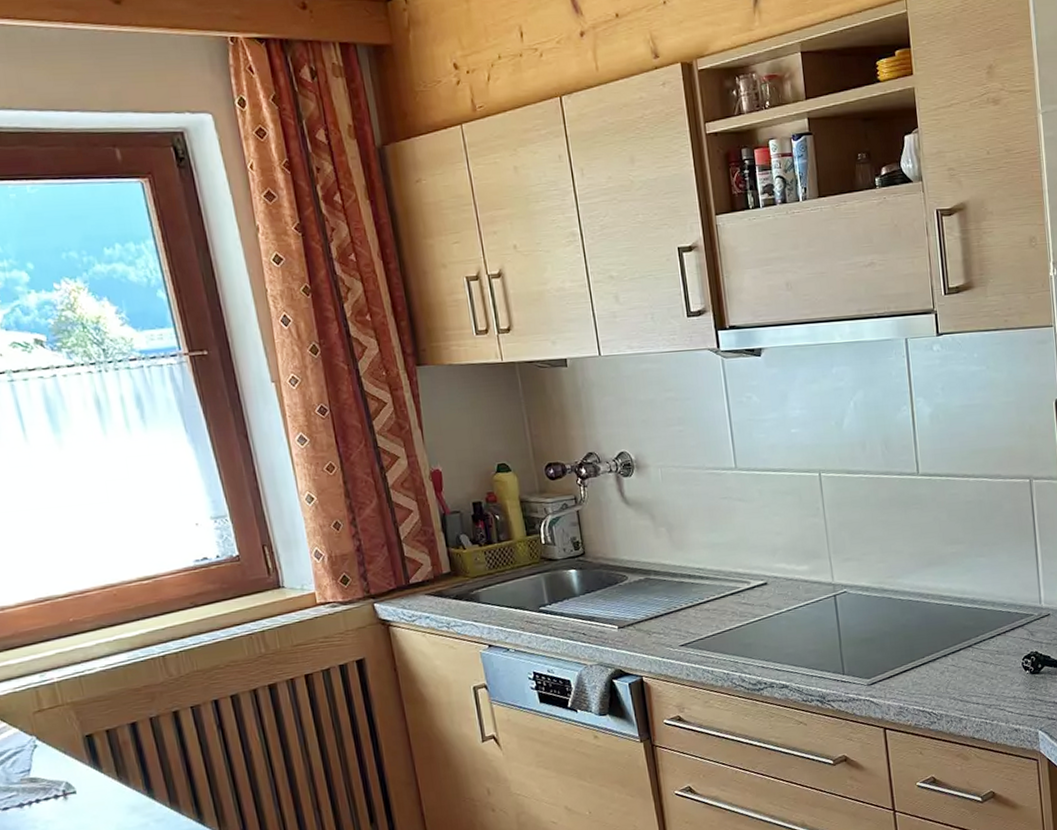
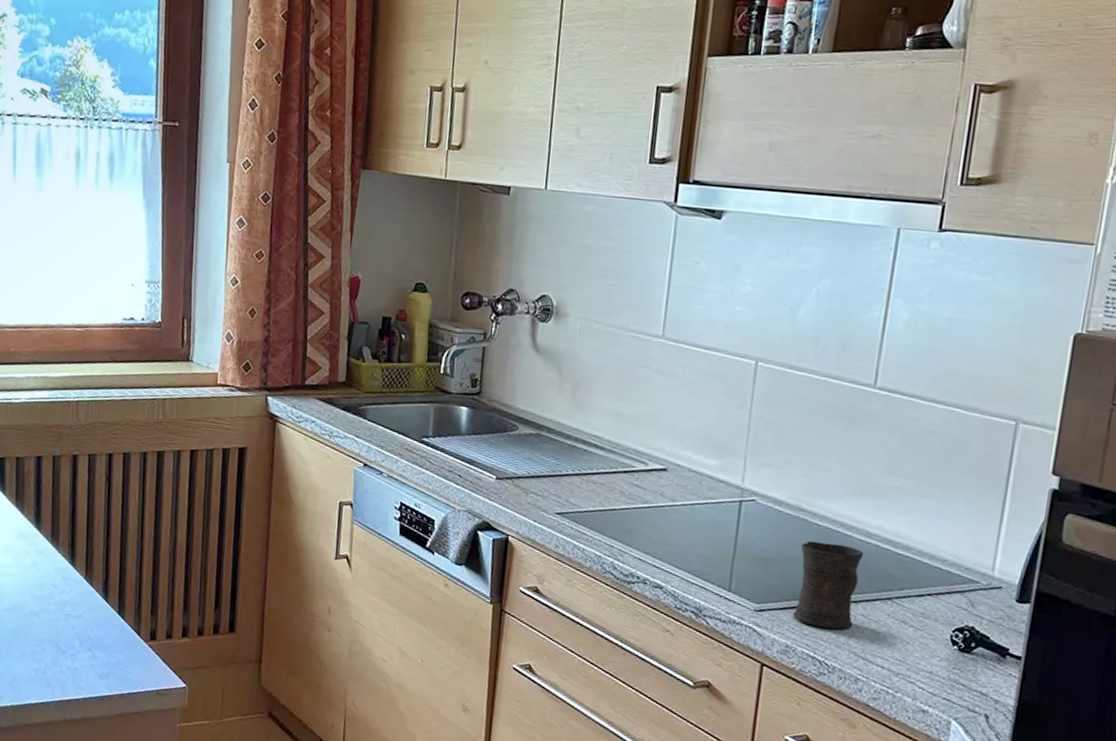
mug: none [892,611,947,685] -> present [792,540,864,630]

